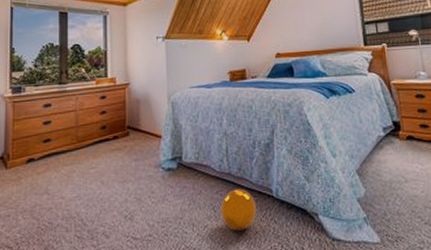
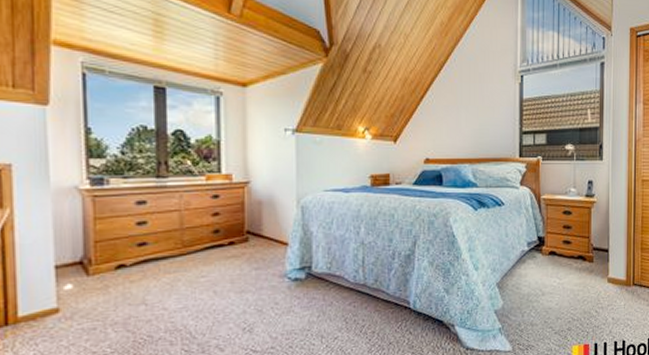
ball: present [220,188,257,231] -> none [353,300,392,342]

